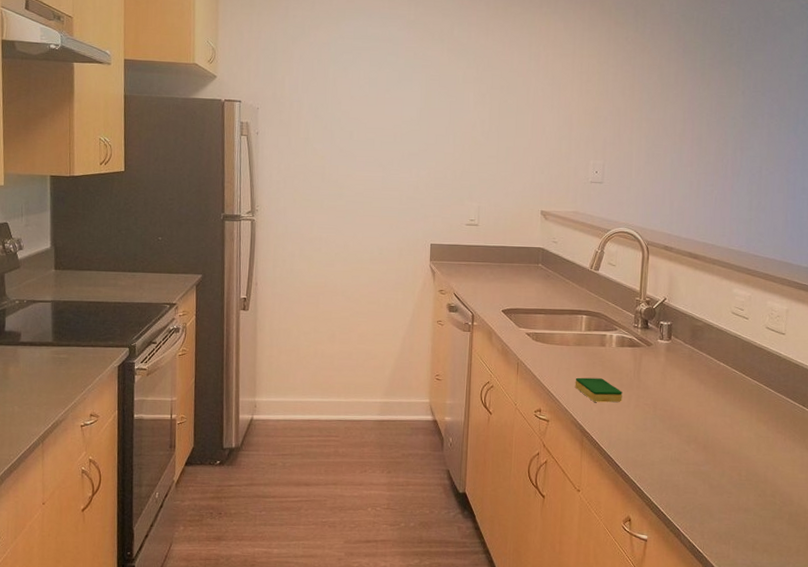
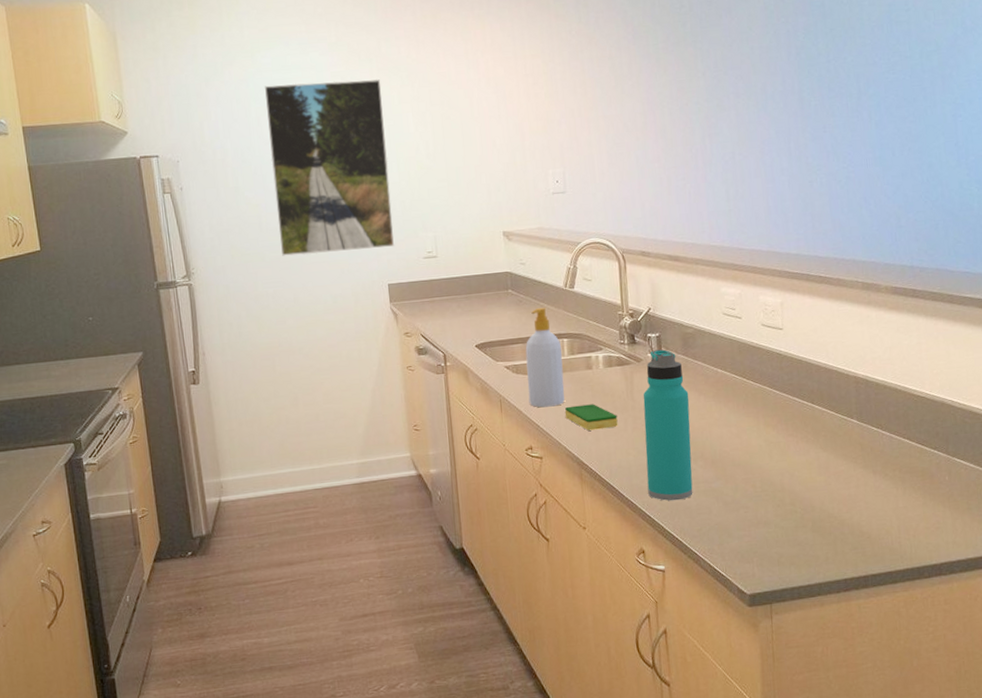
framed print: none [338,51,449,210] -> present [265,79,394,256]
soap bottle: none [543,284,581,376] -> present [525,308,565,408]
water bottle: none [641,337,691,478] -> present [643,349,693,501]

